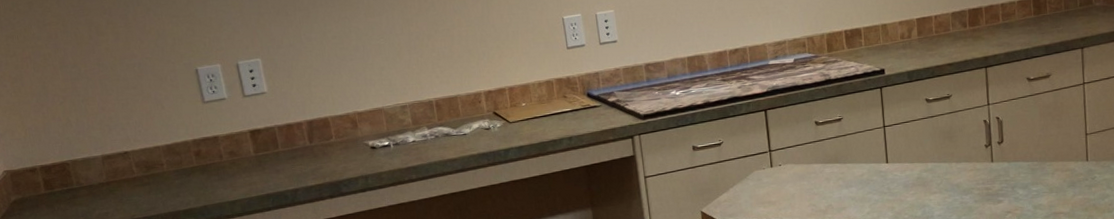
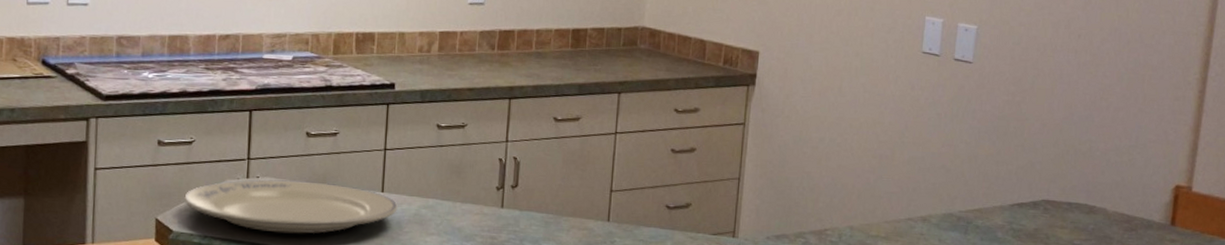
plate: none [720,162,902,210] -> present [183,180,398,234]

